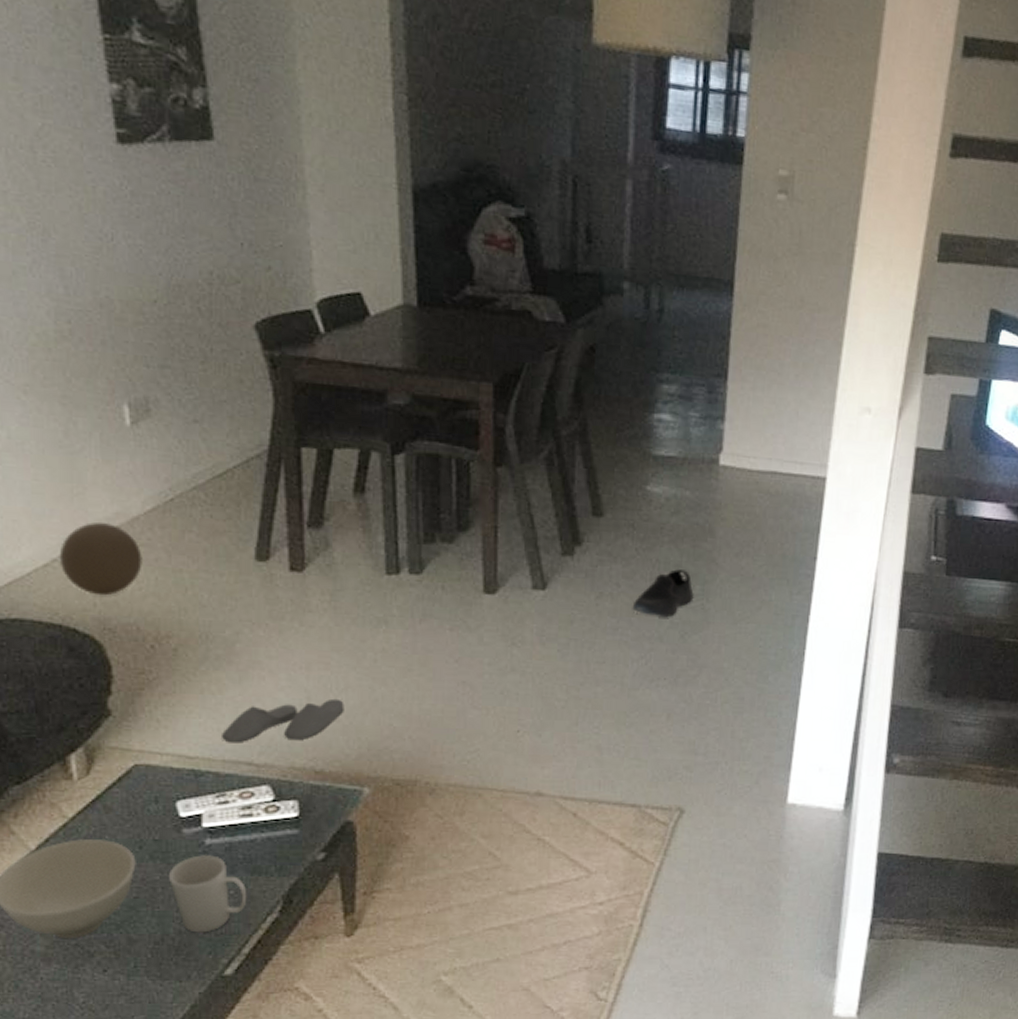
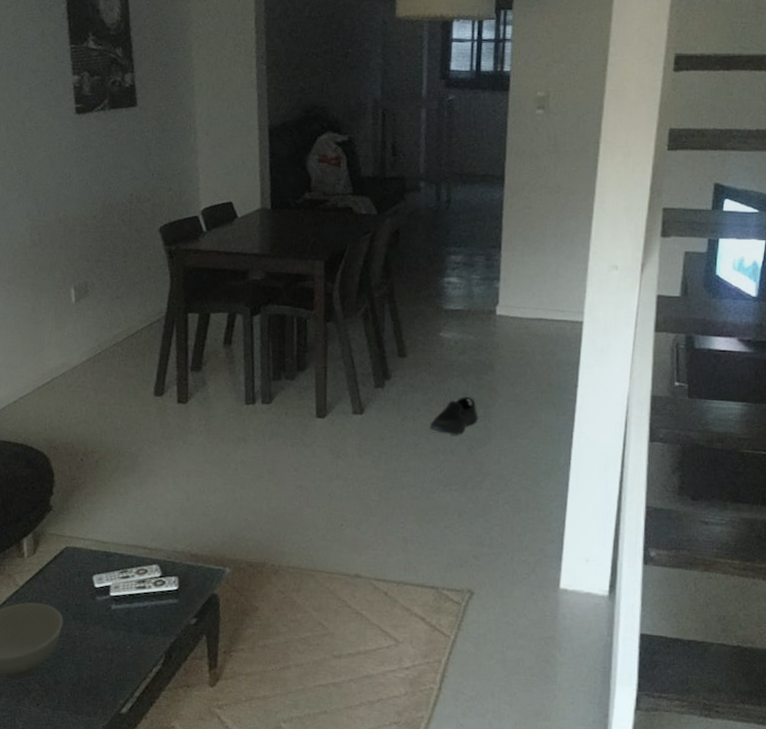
ball: present [59,522,142,596] -> none [24,371,78,423]
mug: present [168,855,247,933] -> none [84,617,140,679]
slippers: present [222,698,344,743] -> none [126,498,213,532]

